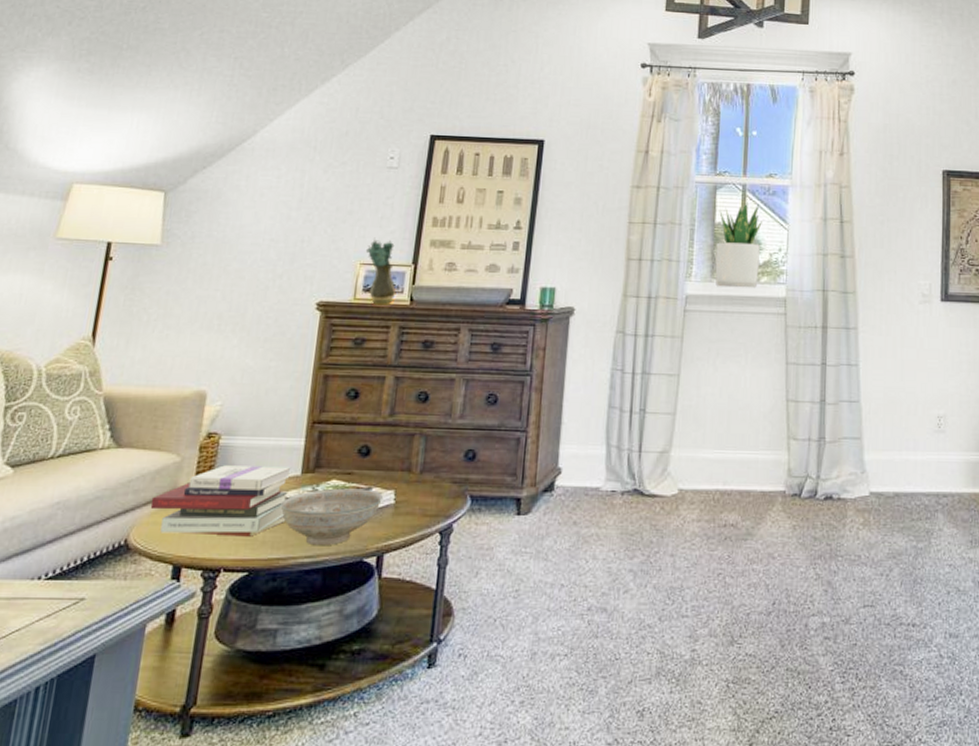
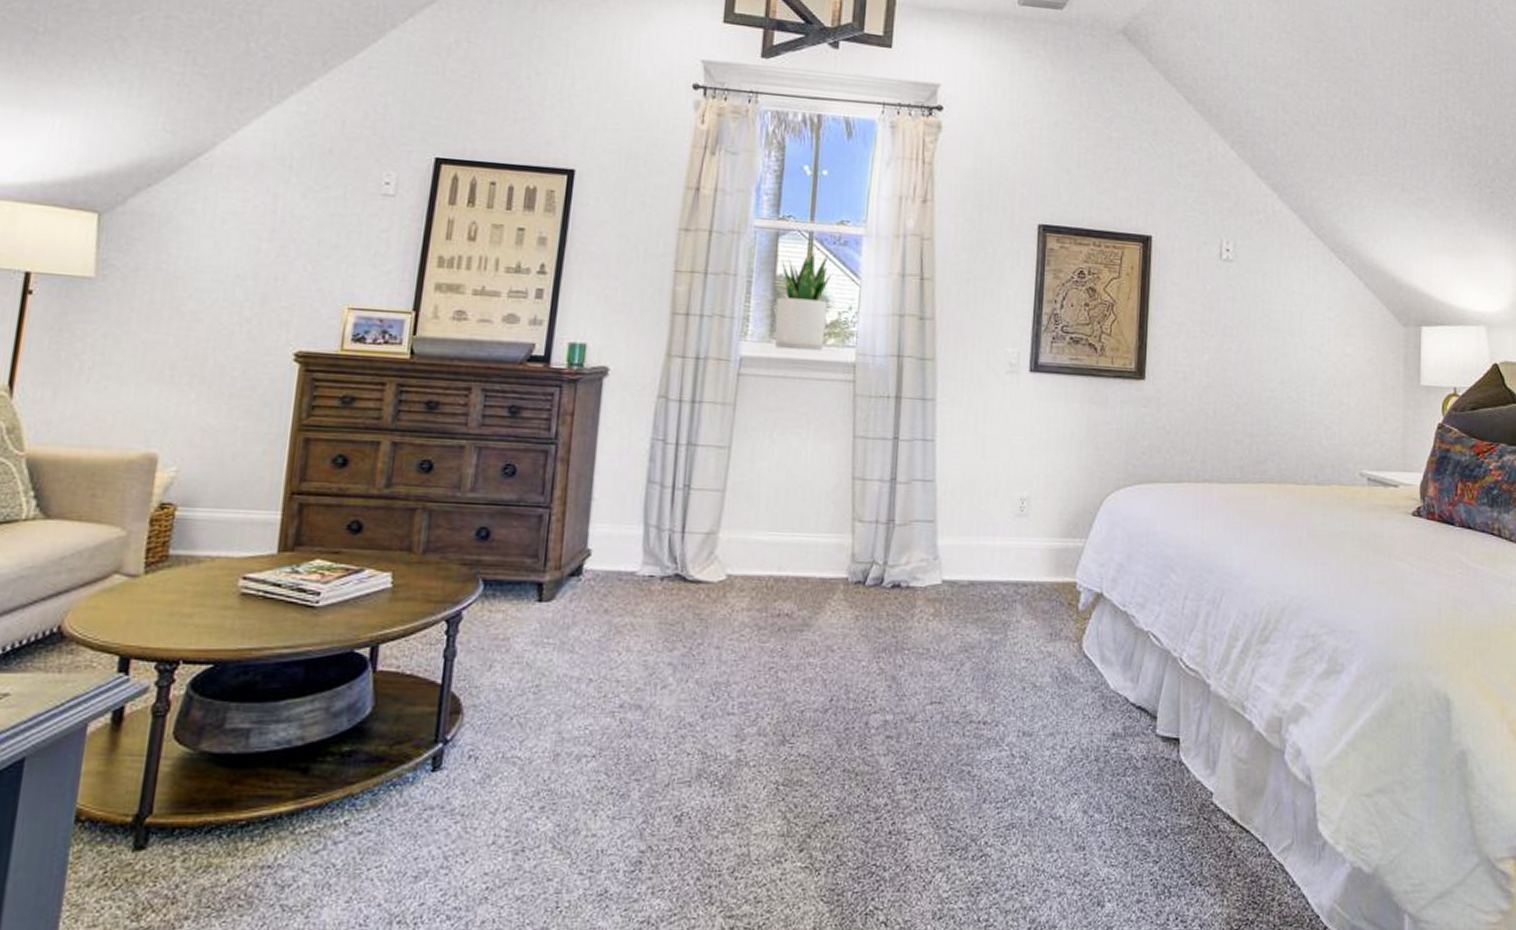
books: present [150,465,291,537] -> none [89,541,265,624]
decorative bowl: present [280,488,383,546] -> none [252,569,377,635]
vase: present [365,237,395,307] -> none [355,277,392,360]

